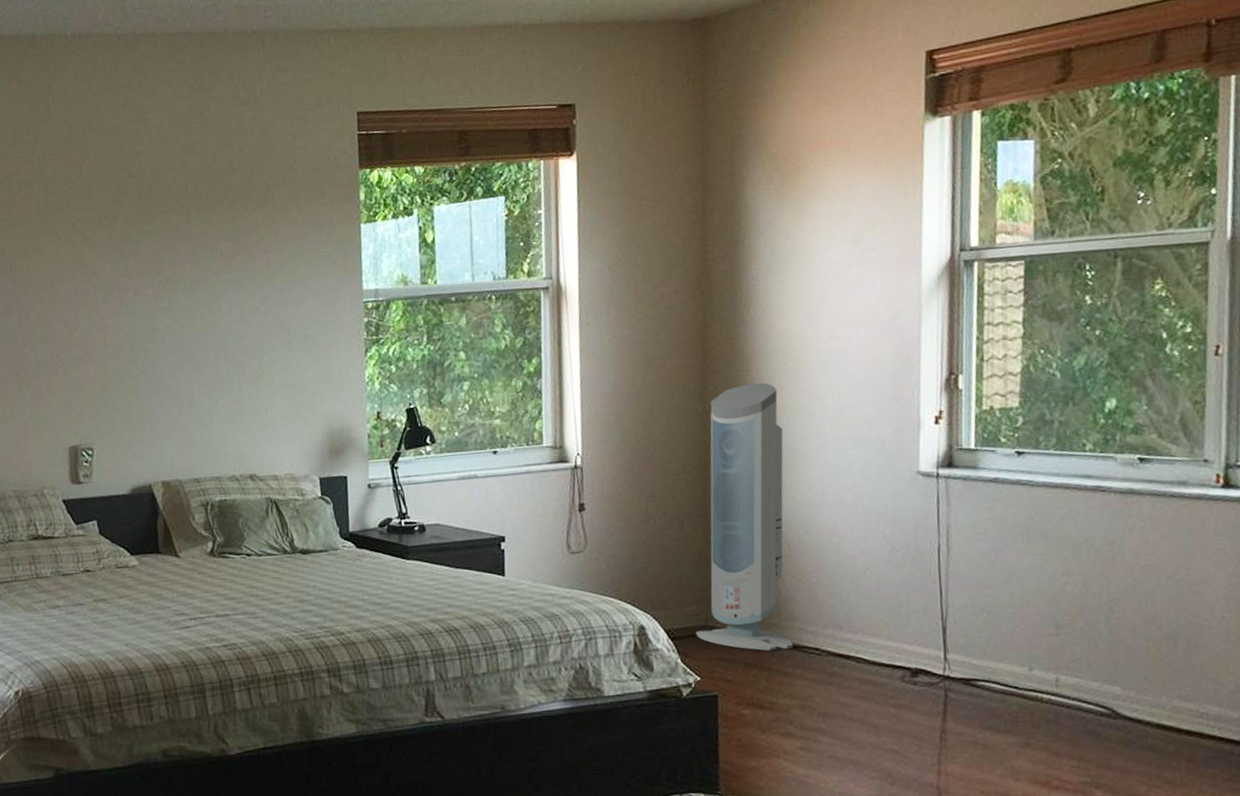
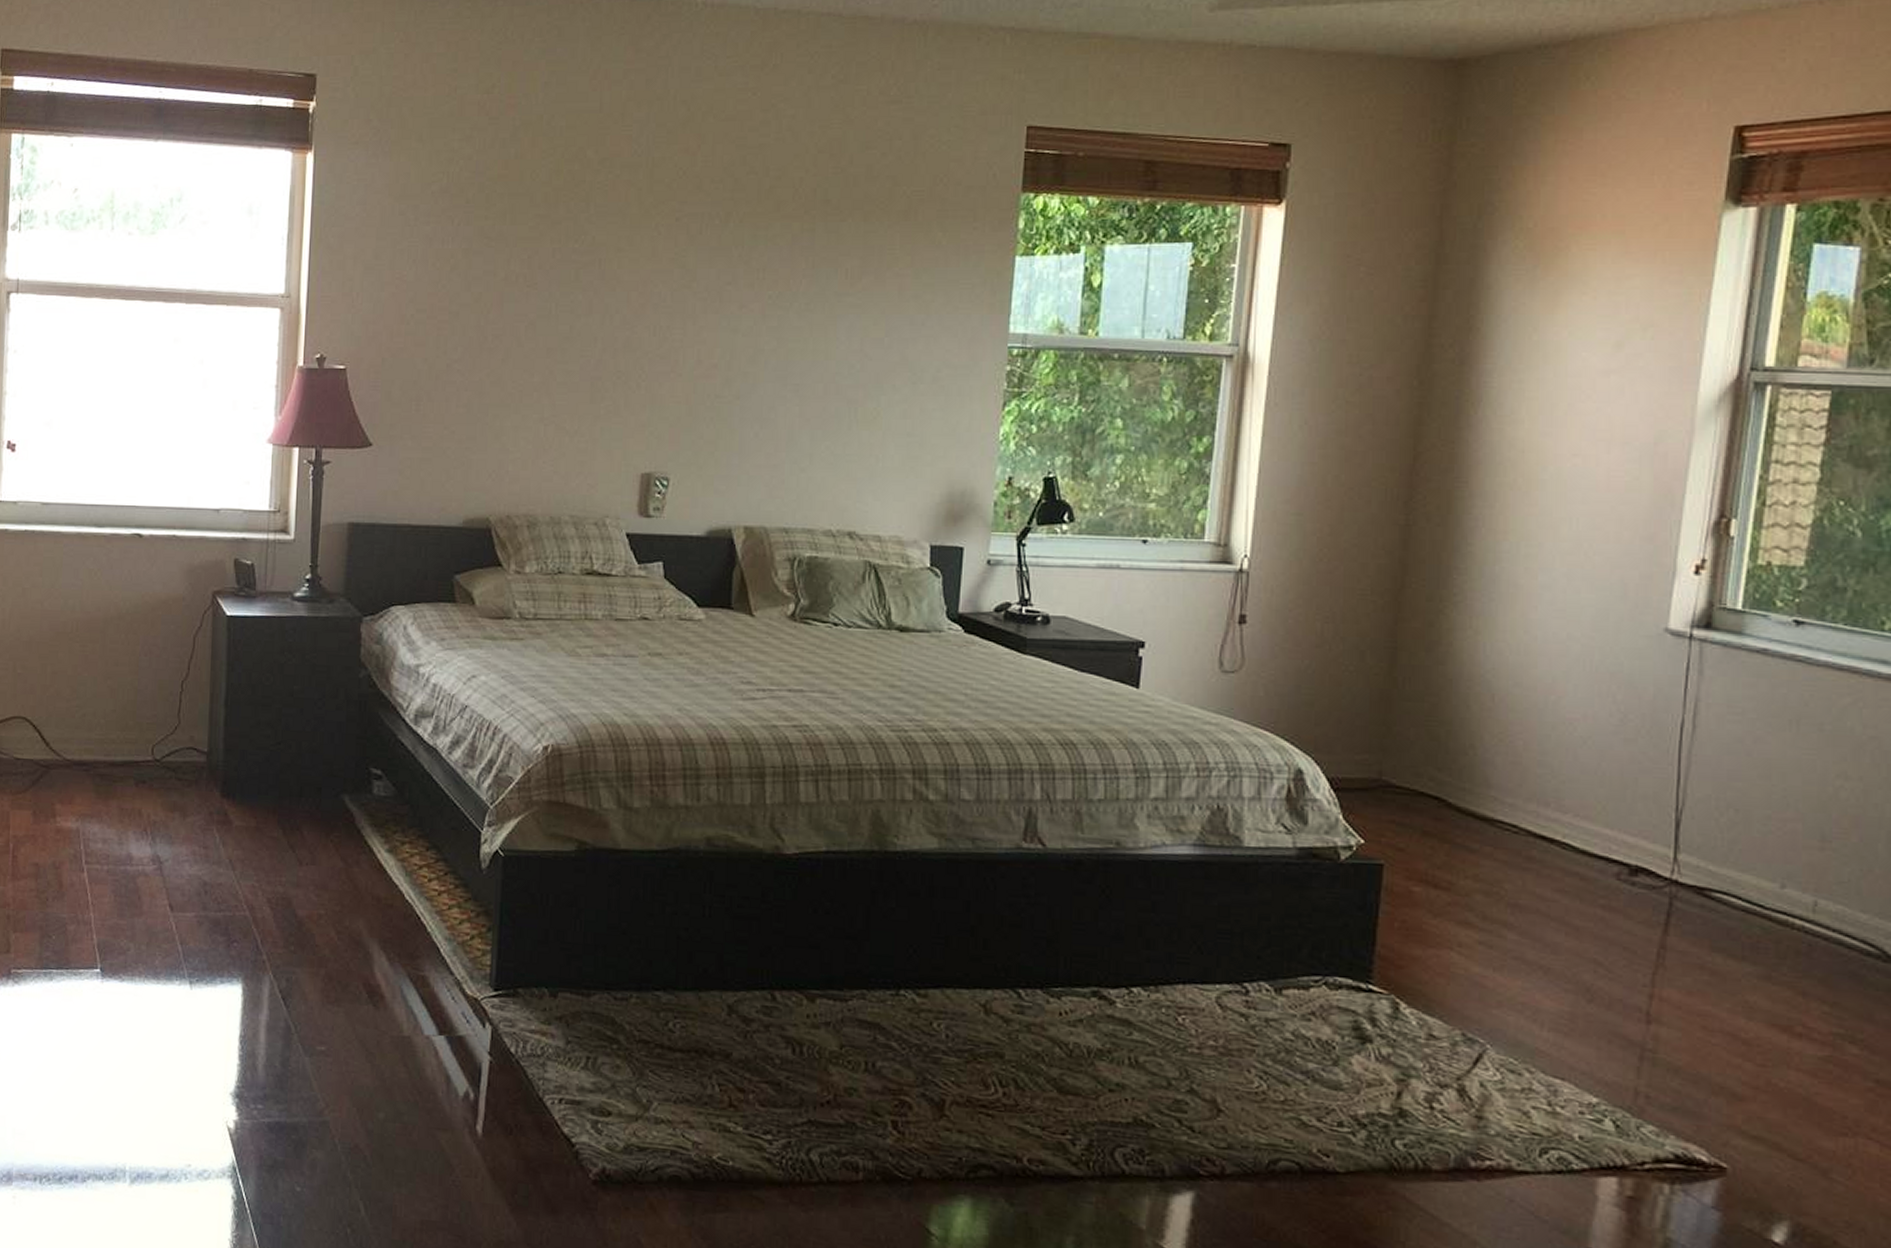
air purifier: present [695,382,794,652] -> none [1365,498,1503,821]

